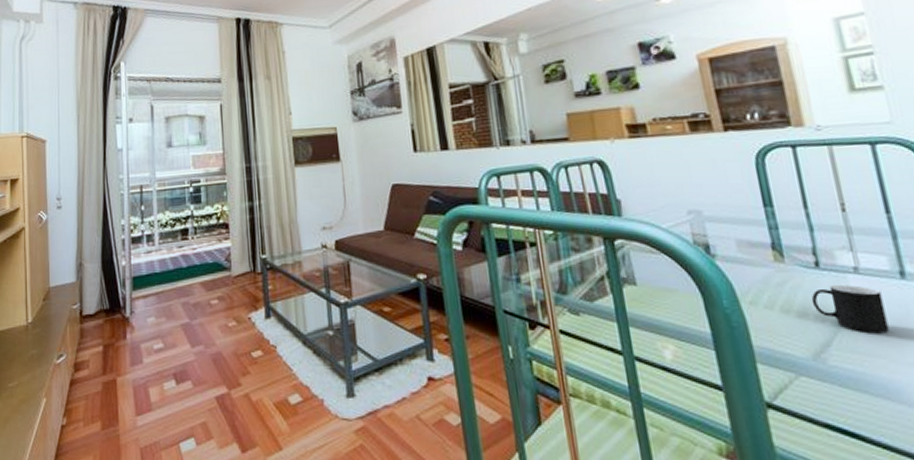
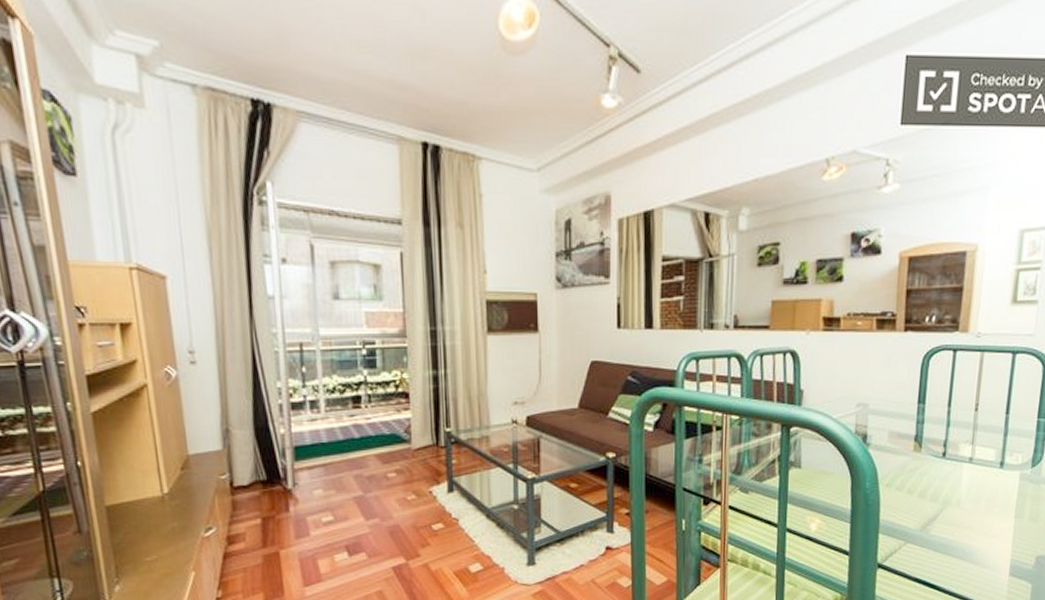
cup: present [811,284,890,334] -> none [932,471,983,511]

